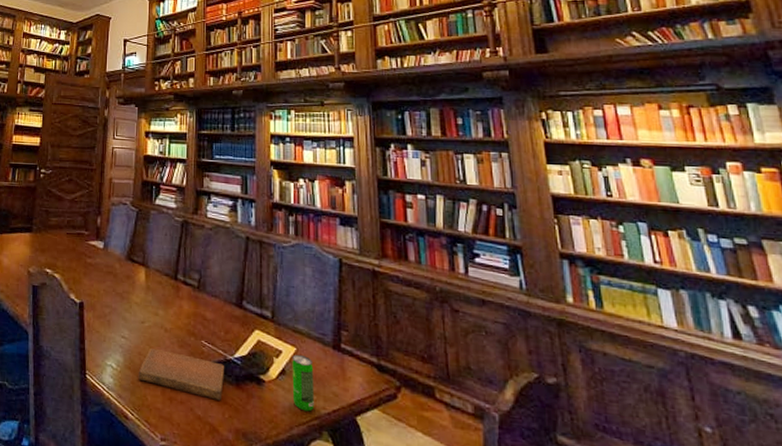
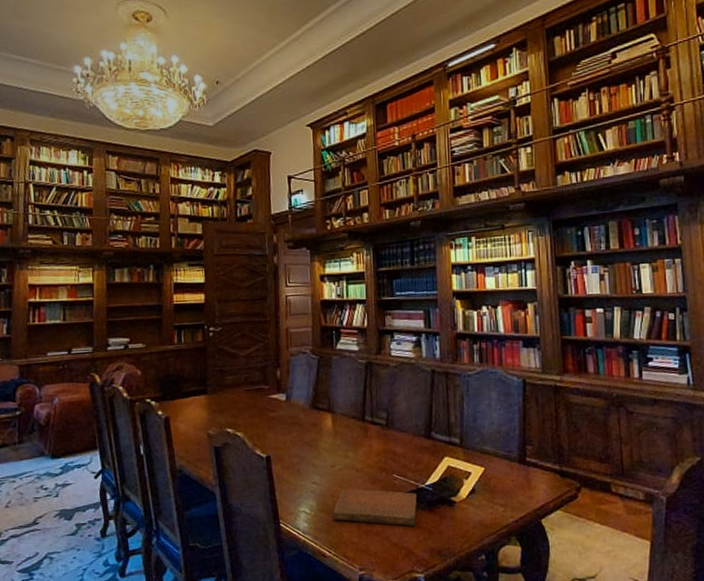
beverage can: present [292,354,314,412] -> none [481,473,503,523]

